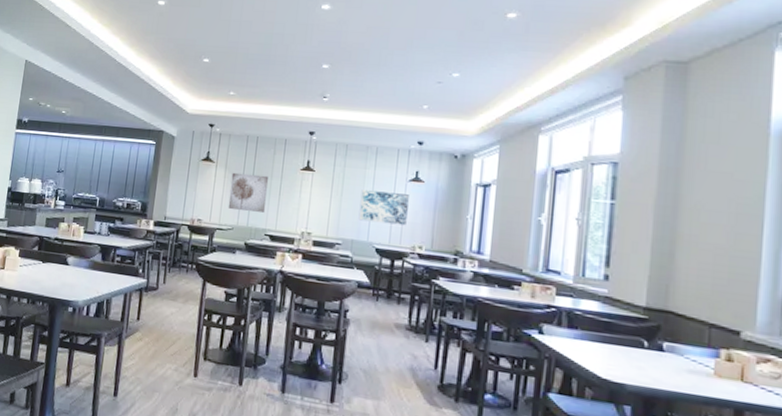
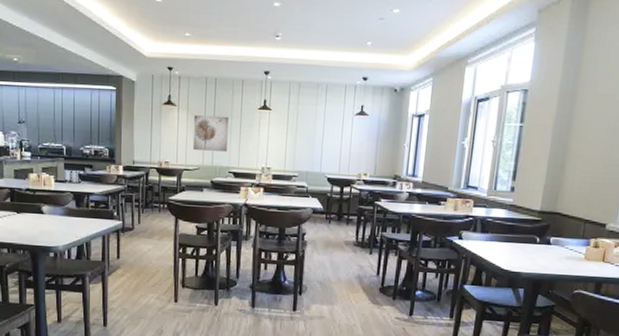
wall art: present [358,190,409,226] -> none [312,125,355,156]

